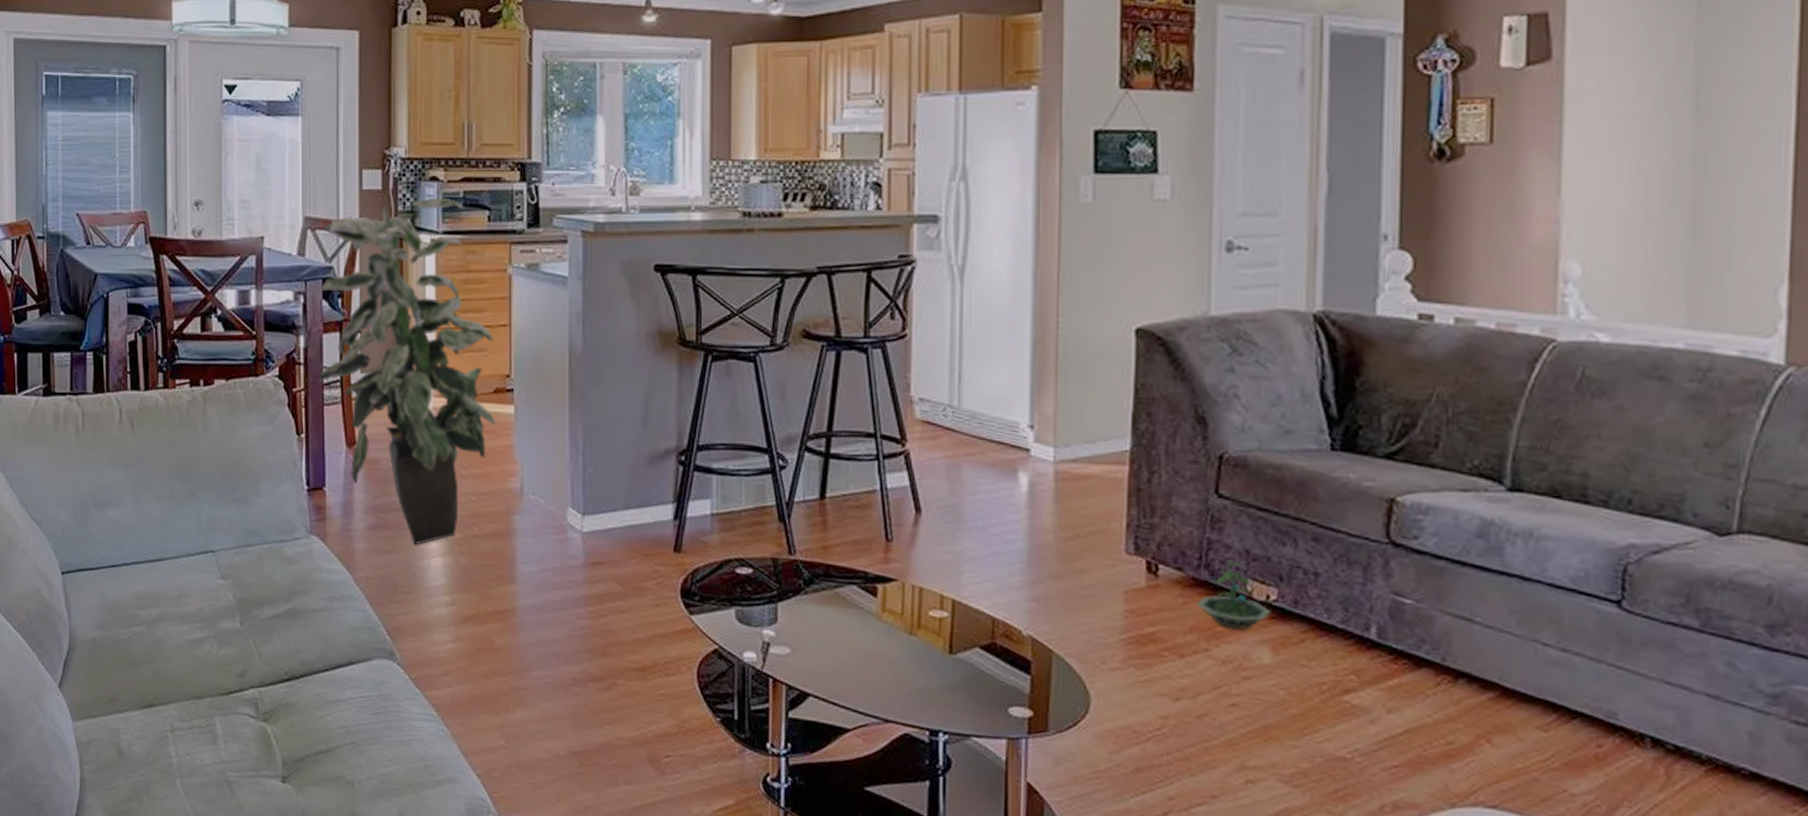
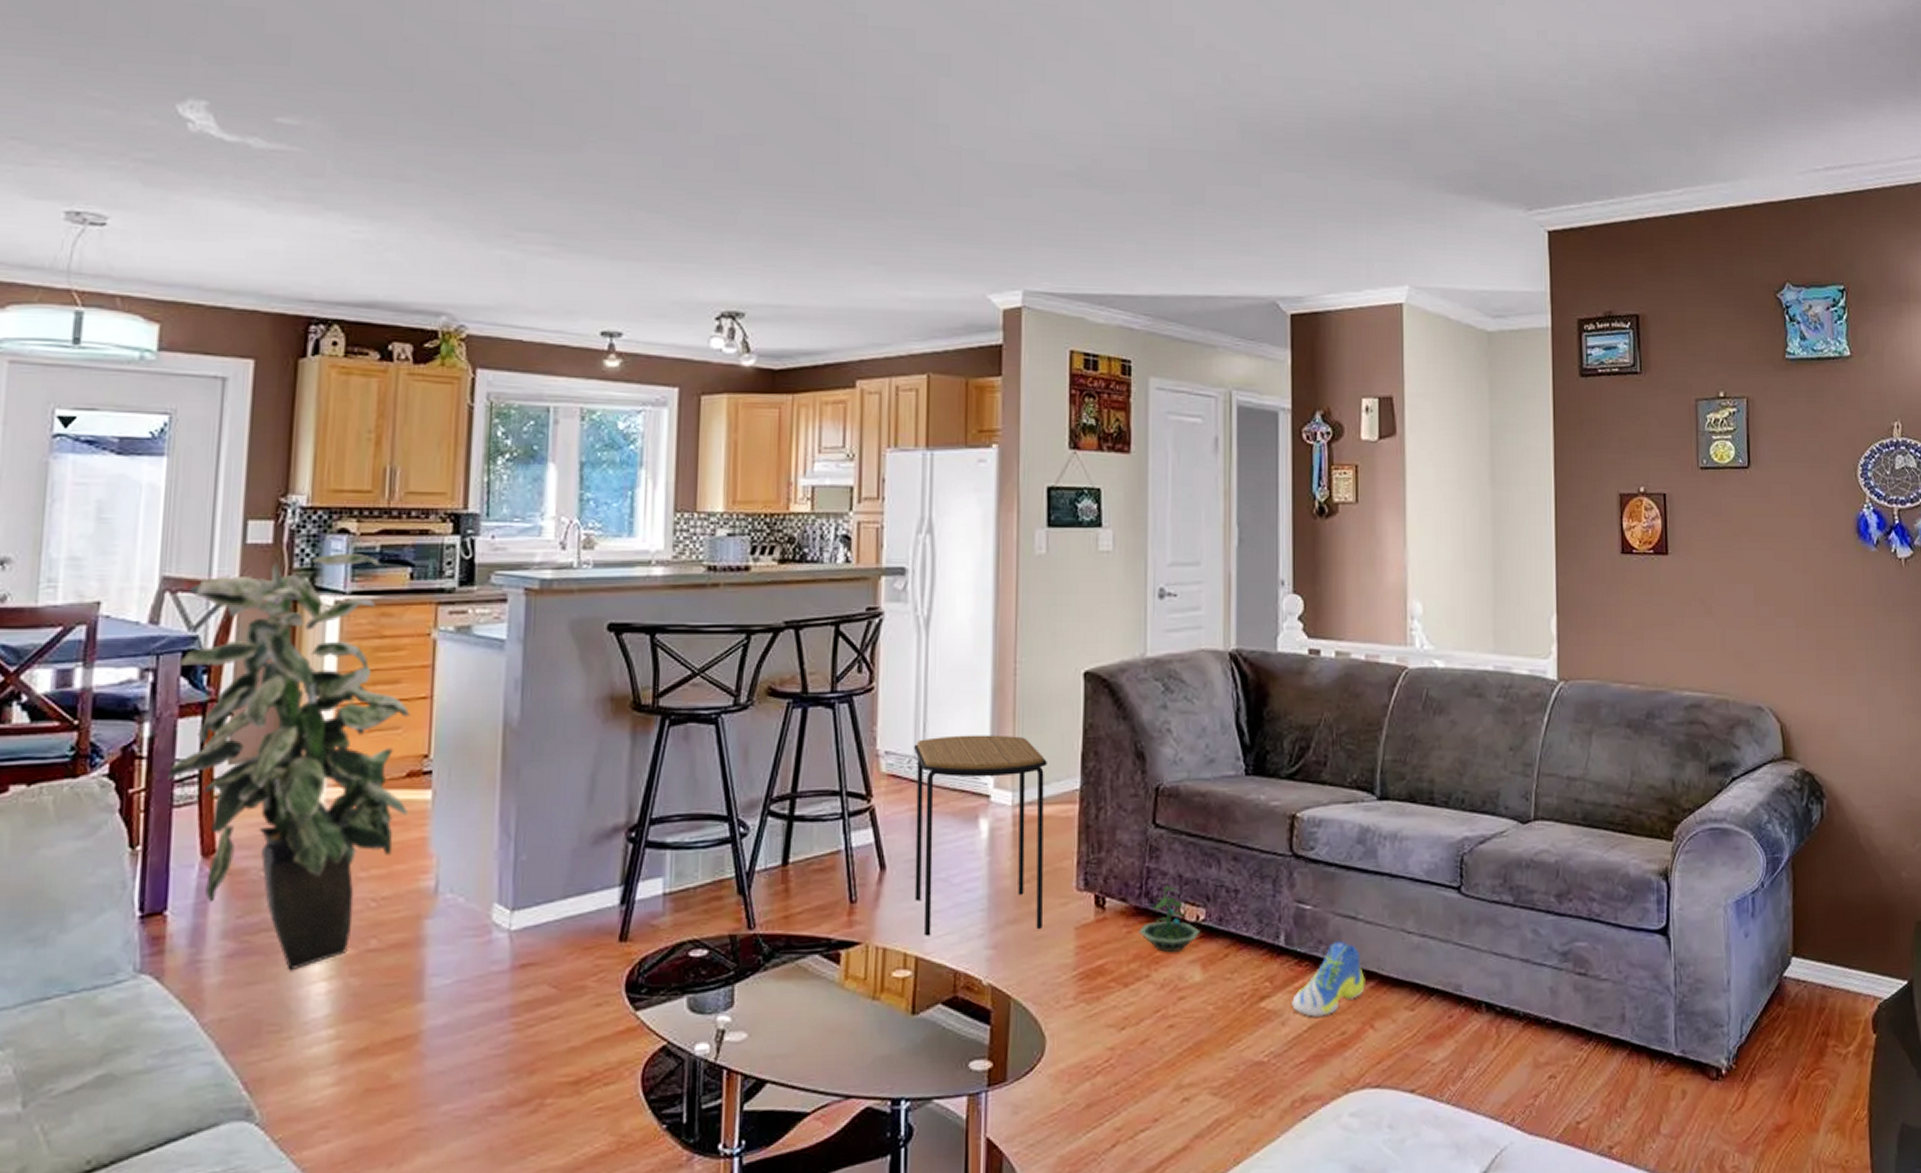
side table: none [948,386,1093,589] -> present [913,734,1047,936]
sneaker: none [1384,642,1482,722] -> present [1292,941,1365,1017]

